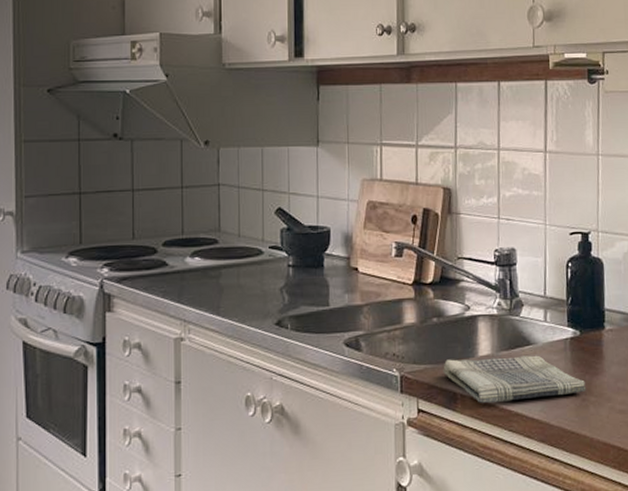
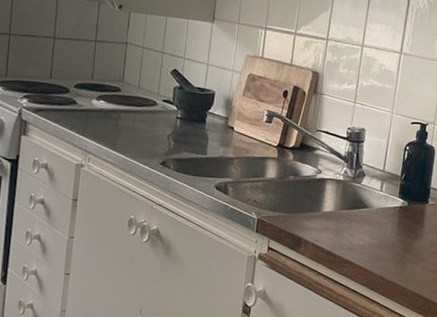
dish towel: present [443,355,587,403] -> none [292,211,407,252]

